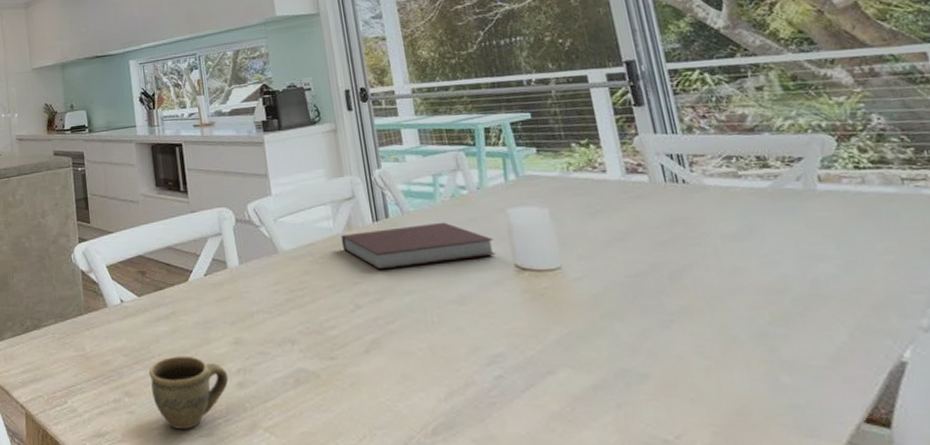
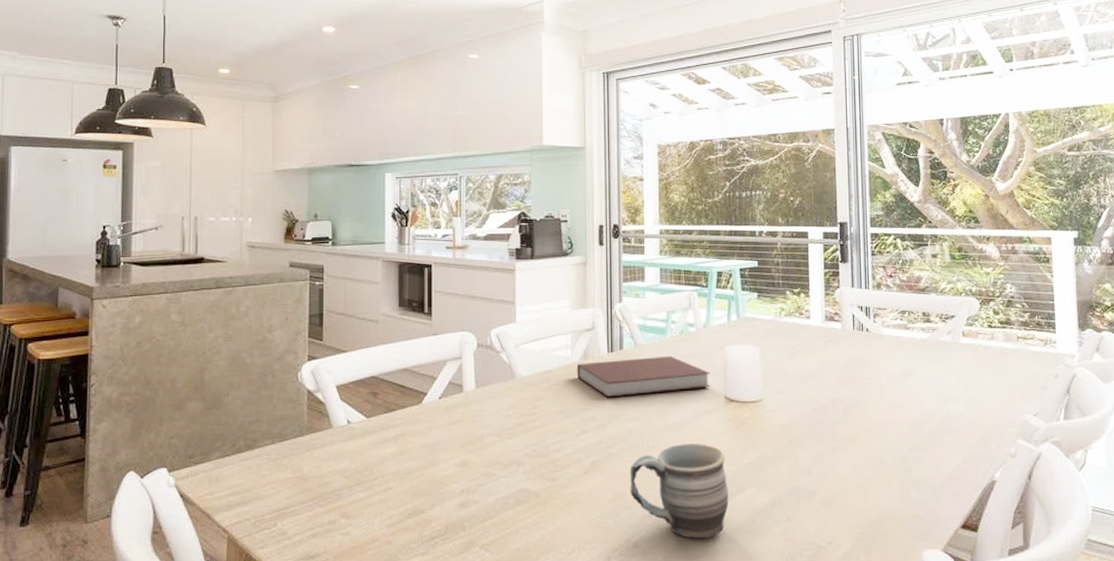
cup: present [149,356,229,429] -> none [370,477,451,549]
mug: none [415,318,540,427] -> present [630,444,729,539]

